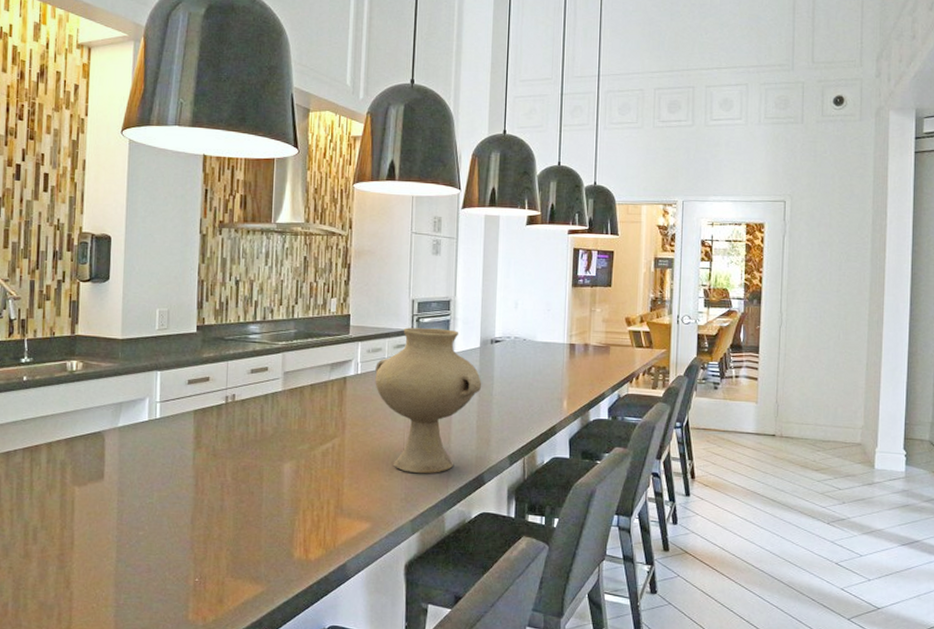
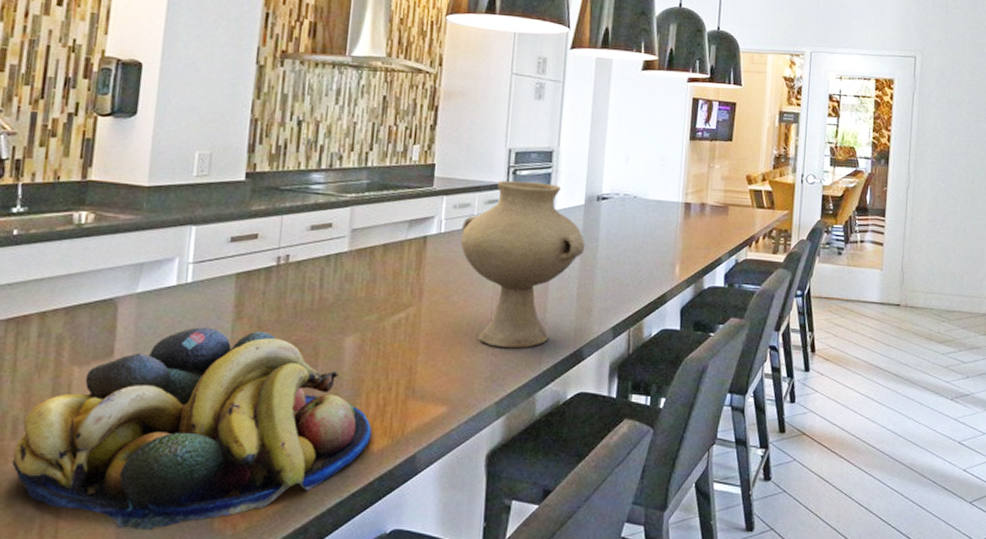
fruit bowl: none [34,455,310,619] -> present [11,327,372,530]

